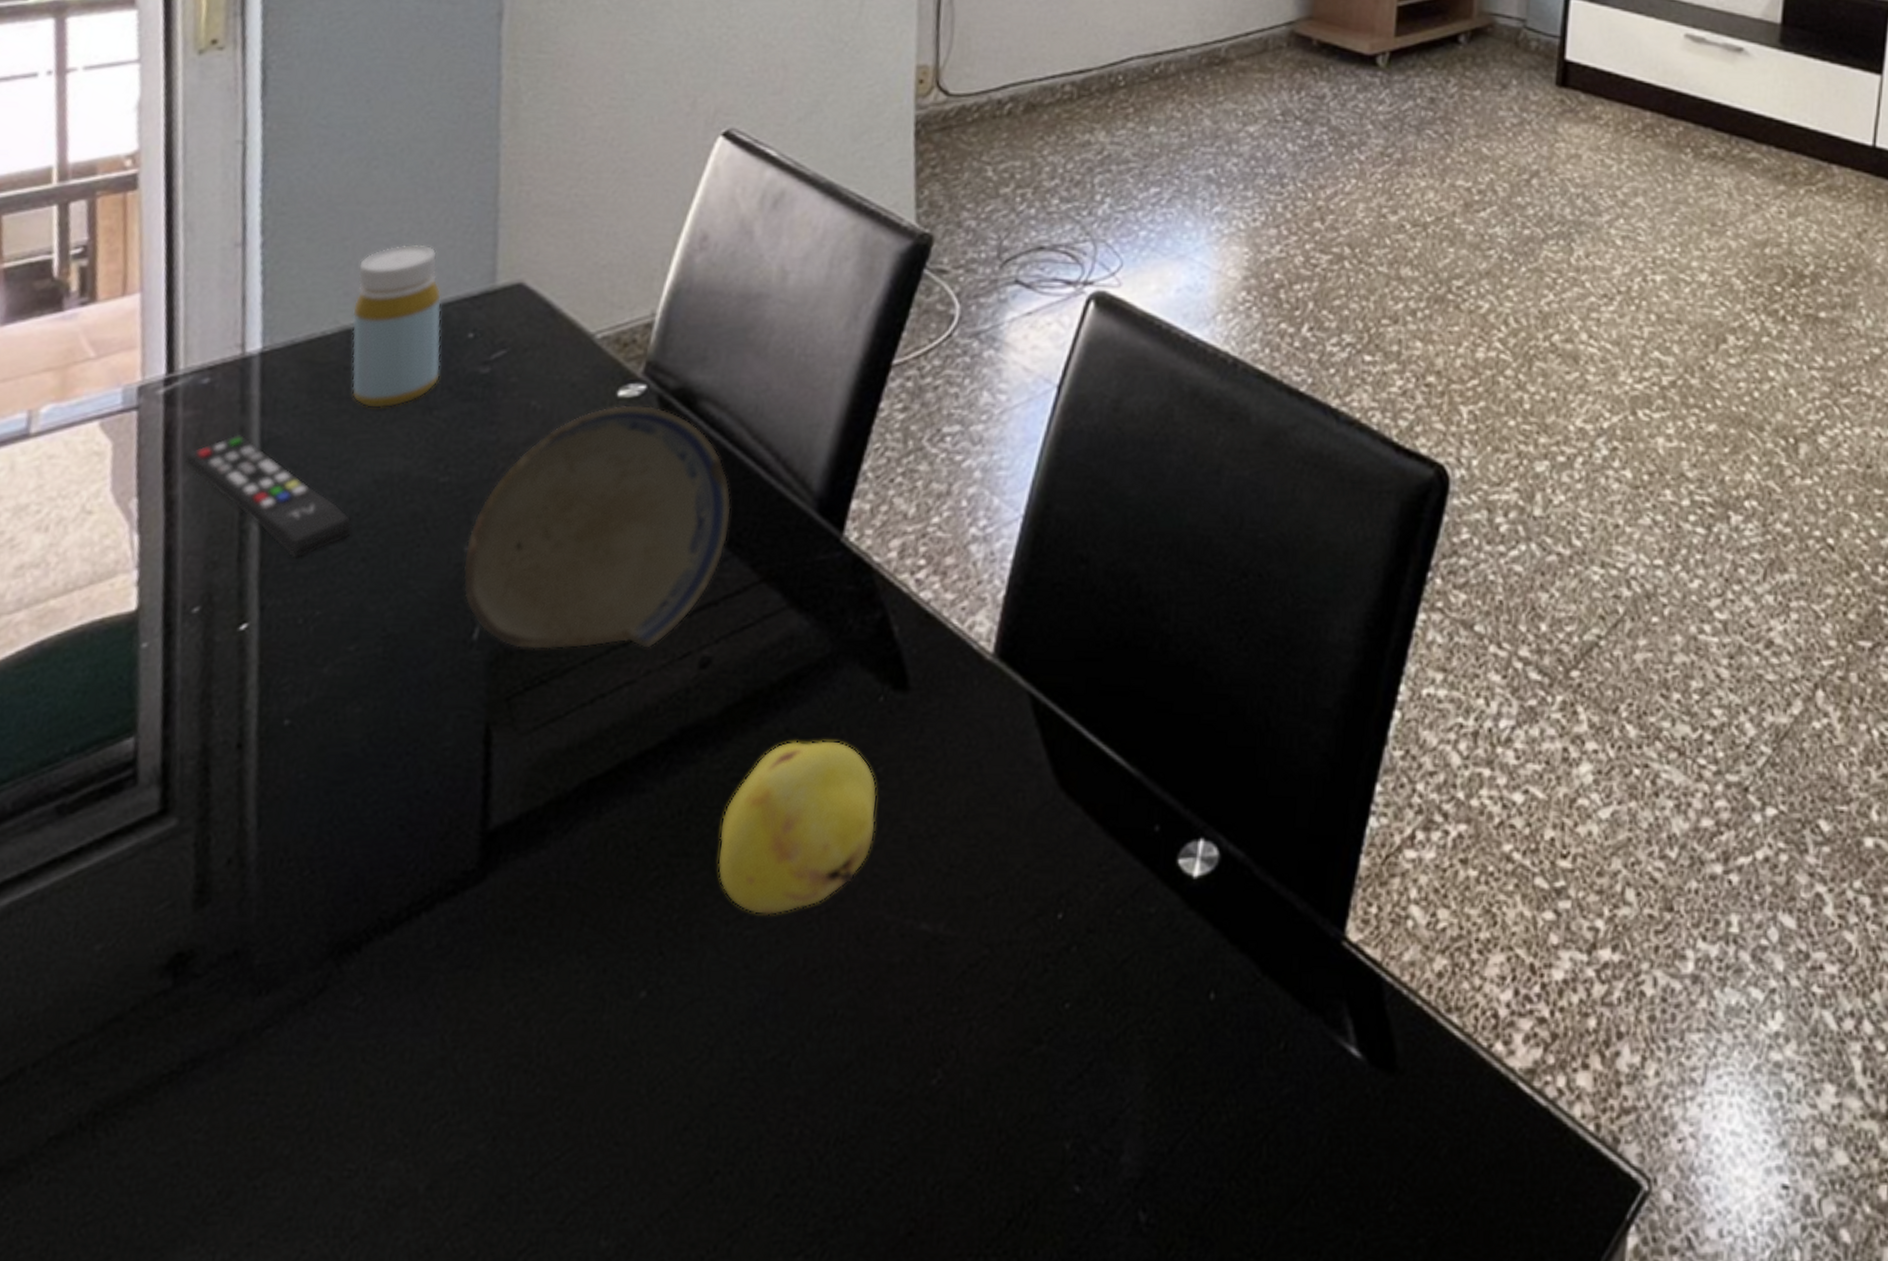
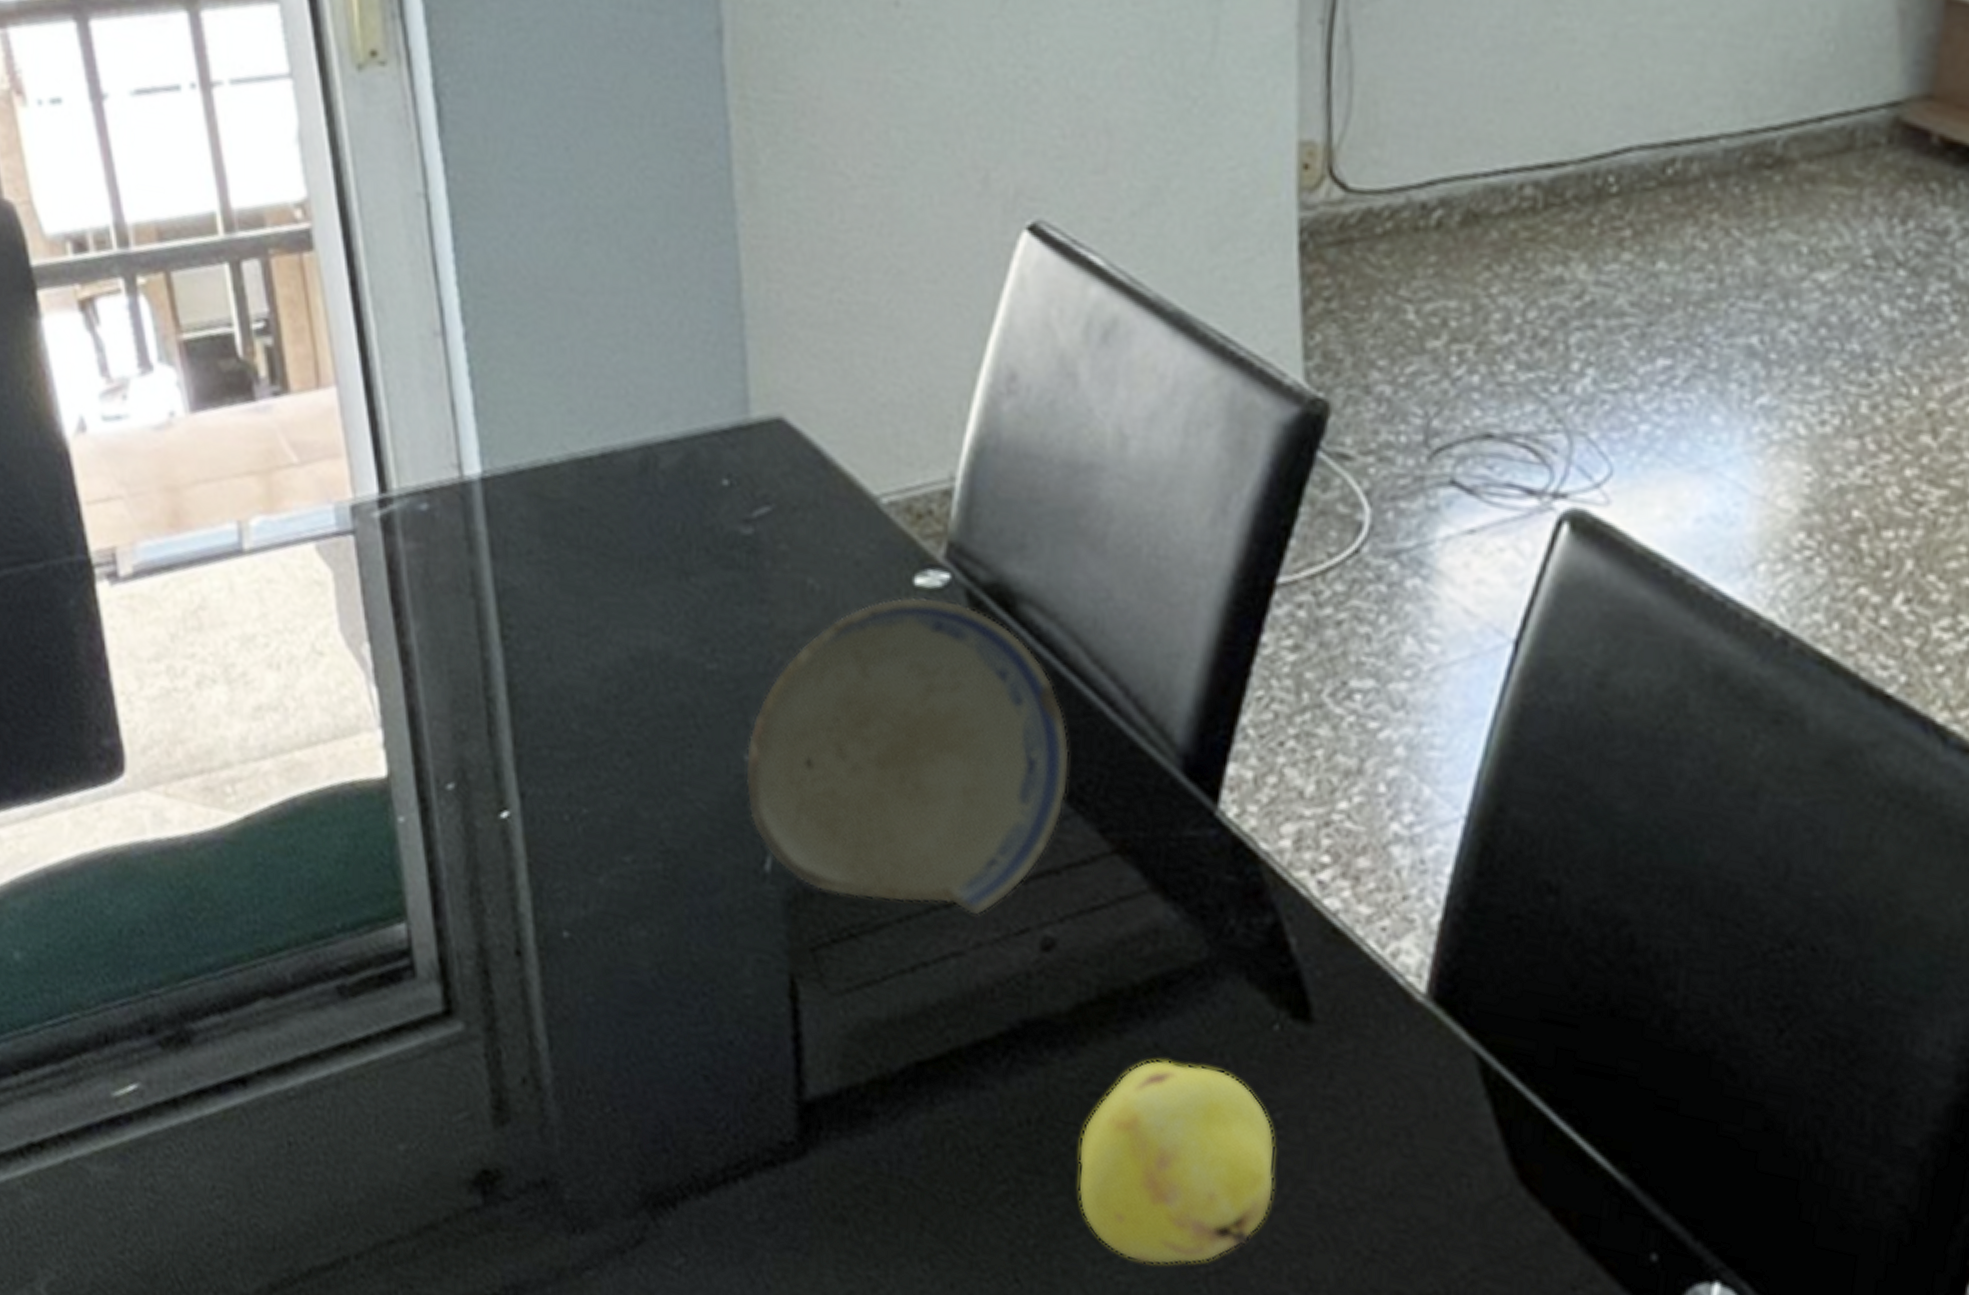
remote control: present [184,433,354,559] -> none [413,577,613,742]
bottle: present [351,244,442,409] -> none [580,351,694,567]

